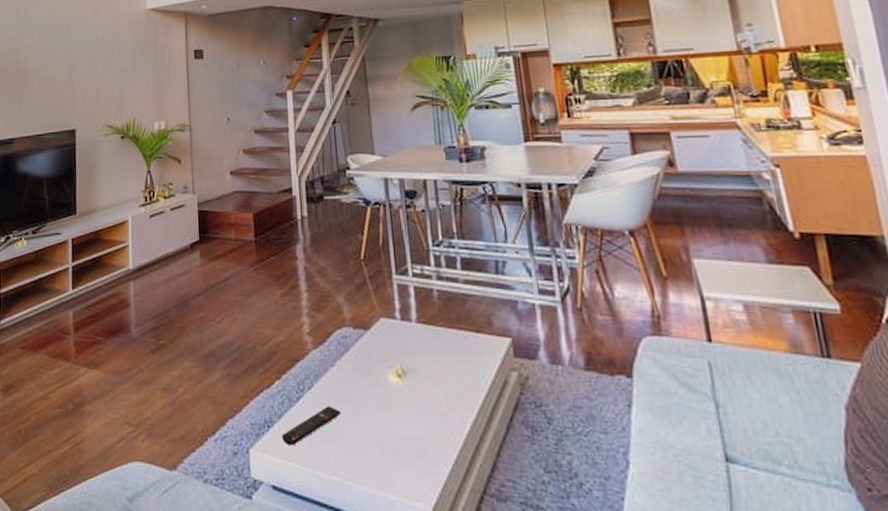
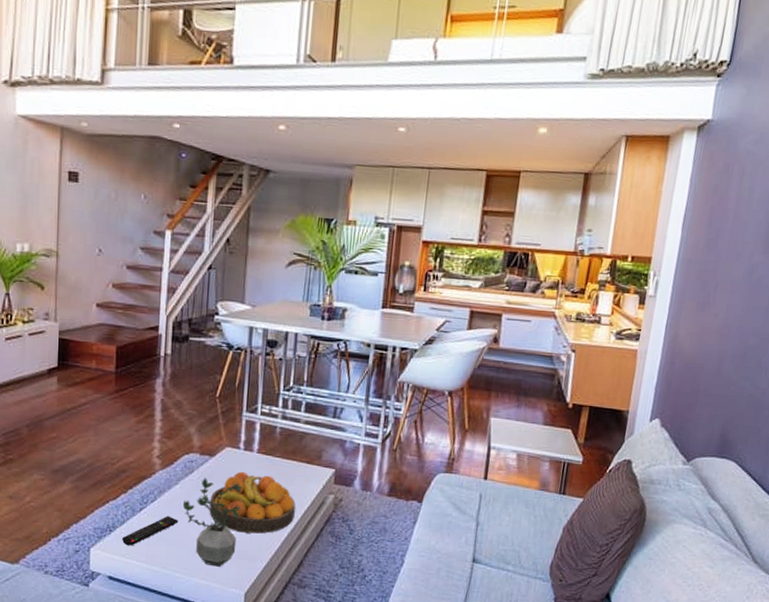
potted plant: none [342,356,412,472] -> present [182,478,243,567]
fruit bowl: none [372,346,475,426] -> present [209,471,296,534]

